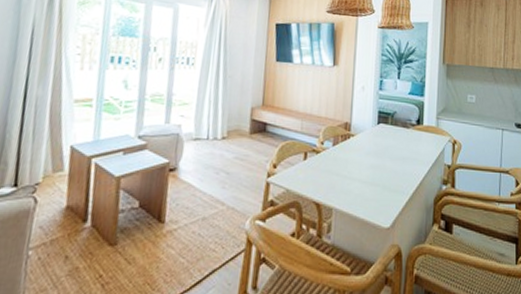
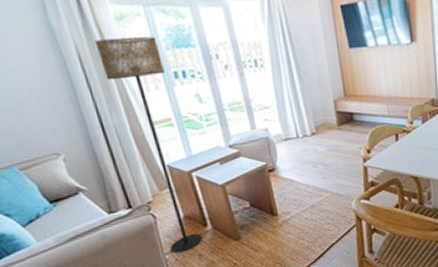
floor lamp: none [36,18,107,250] -> present [94,36,202,253]

